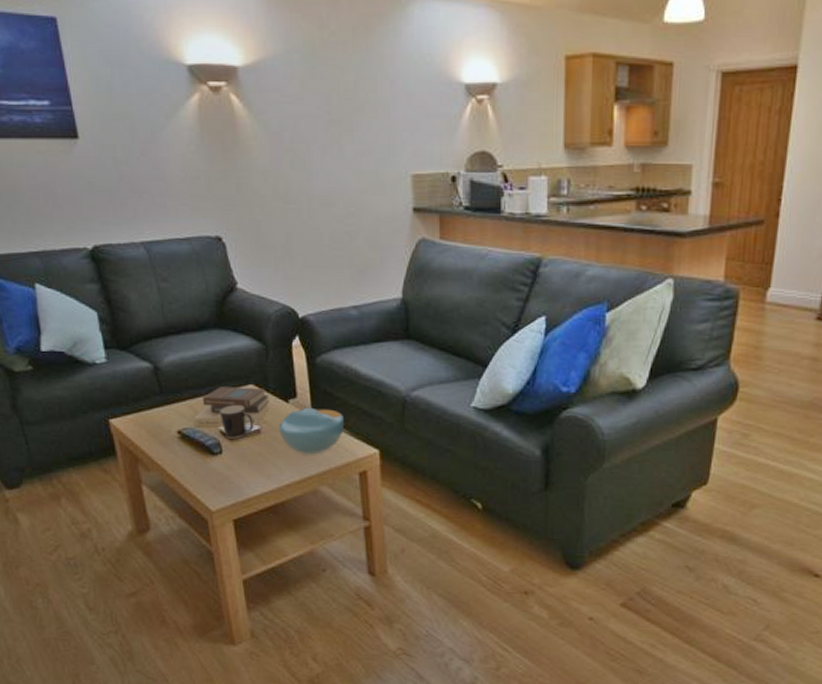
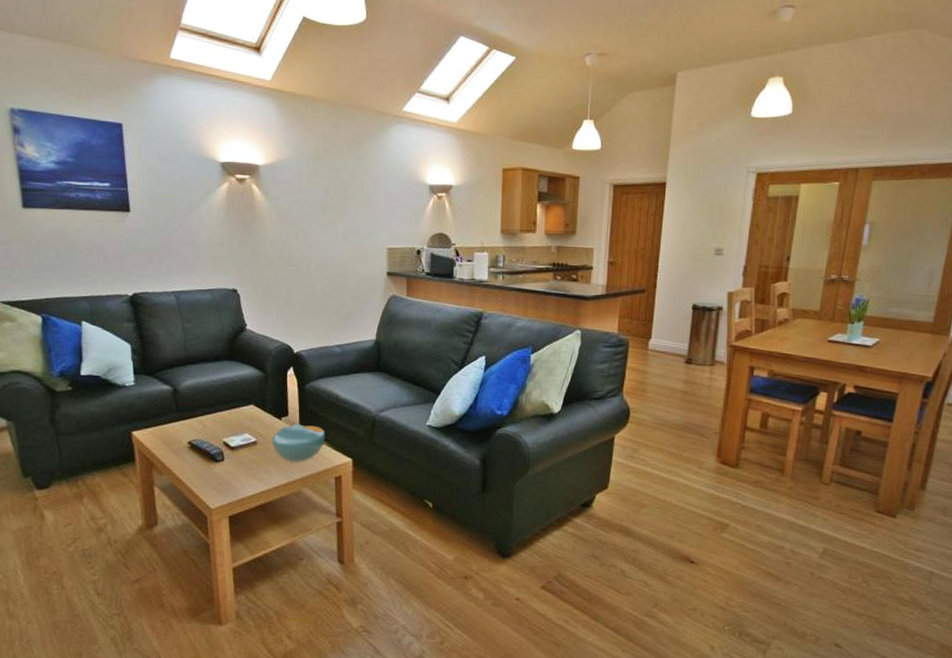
books: present [193,387,271,428] -> none [202,406,267,440]
mug: present [219,405,253,440] -> none [224,421,251,450]

